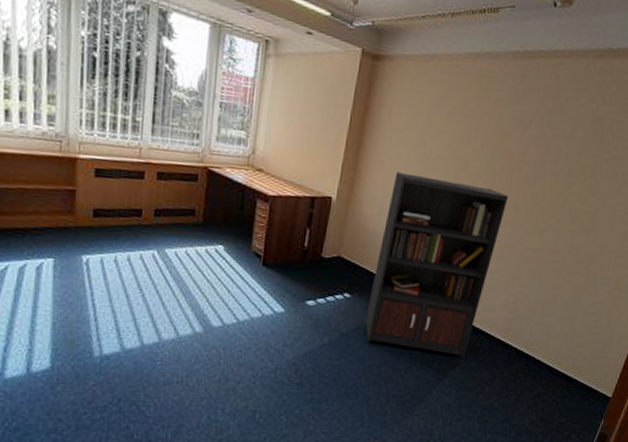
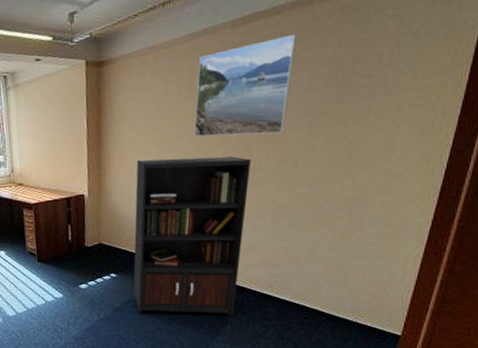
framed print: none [458,78,569,176] -> present [193,34,296,137]

